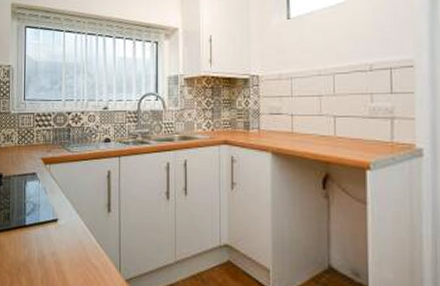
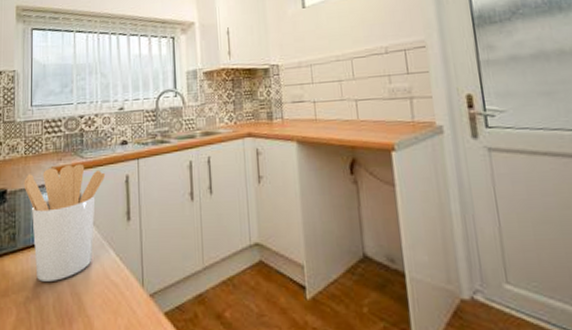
utensil holder: none [17,156,90,259] -> present [24,163,106,282]

